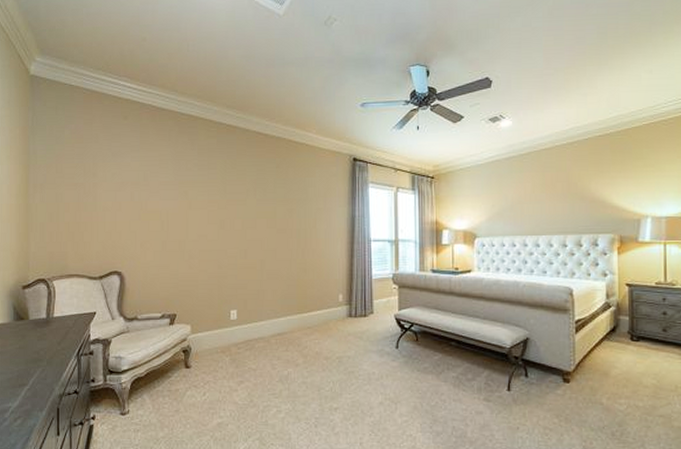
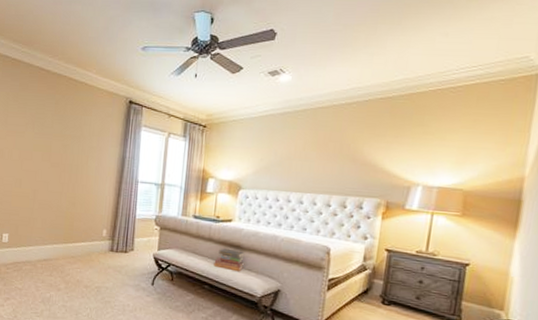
books: none [458,300,489,324] -> present [213,248,244,272]

